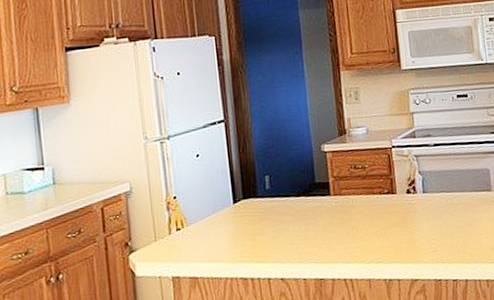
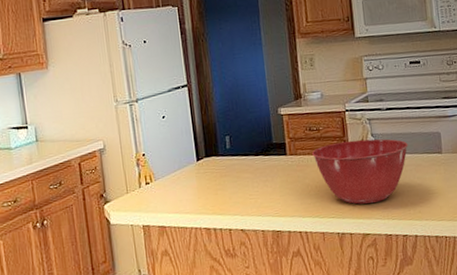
mixing bowl: none [357,176,457,248] -> present [312,139,408,205]

